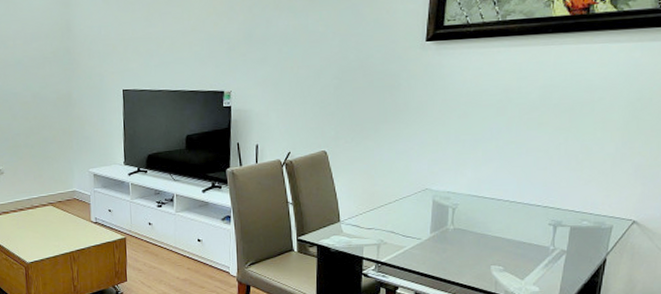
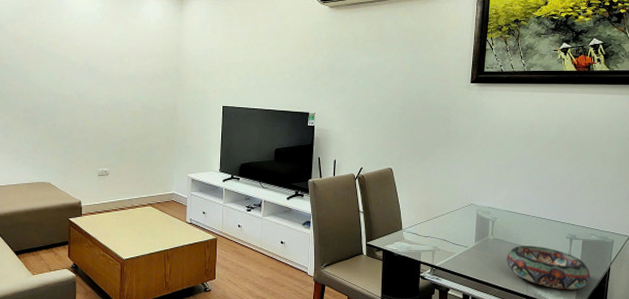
decorative bowl: none [471,235,580,286] -> present [507,246,591,290]

